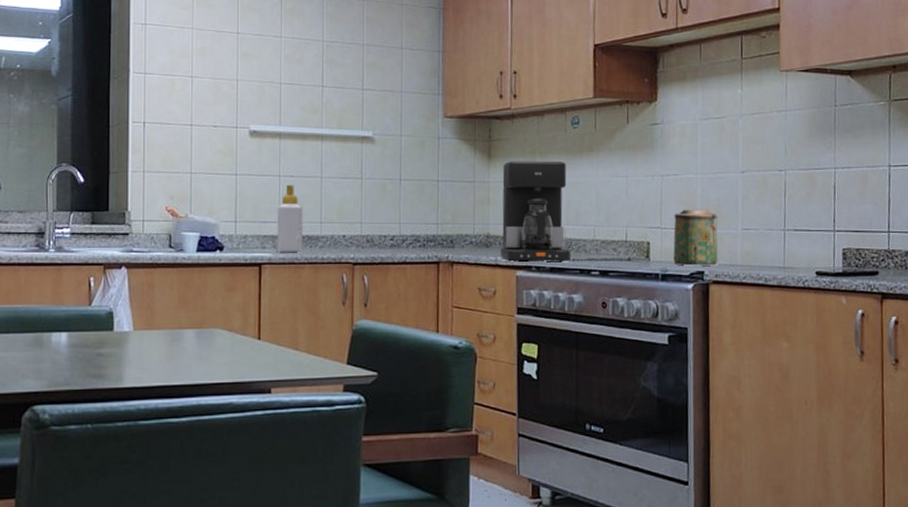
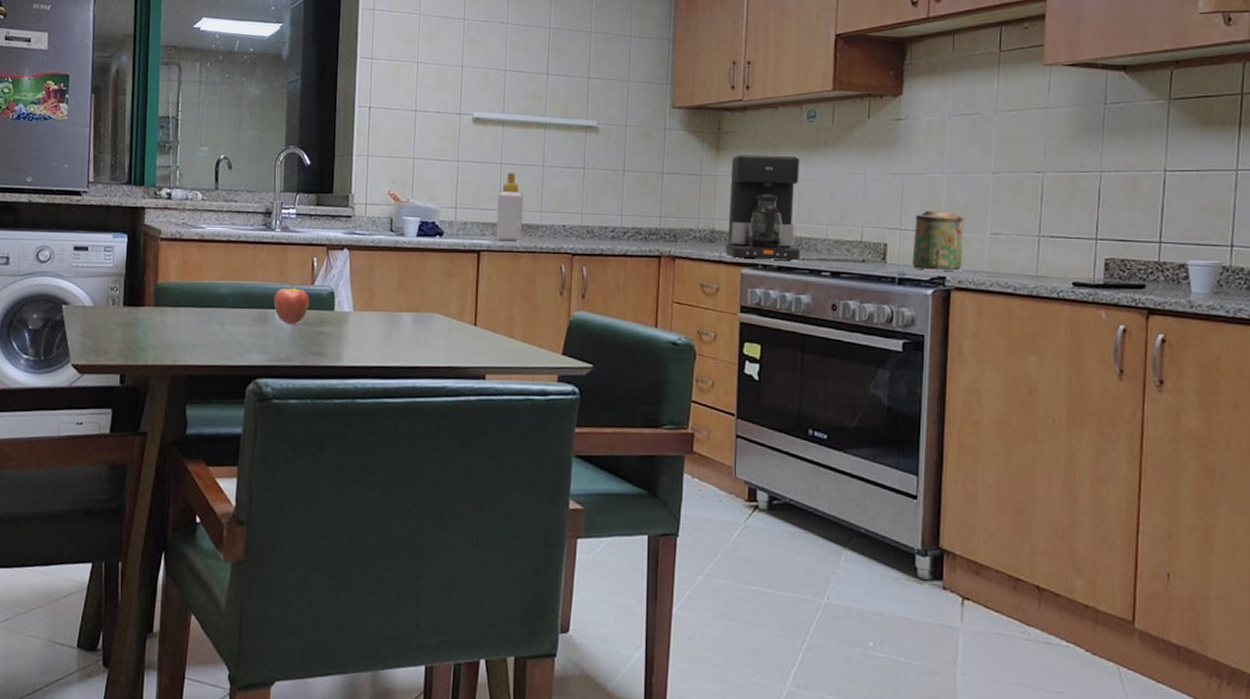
fruit: none [49,300,88,348] -> present [273,279,310,325]

